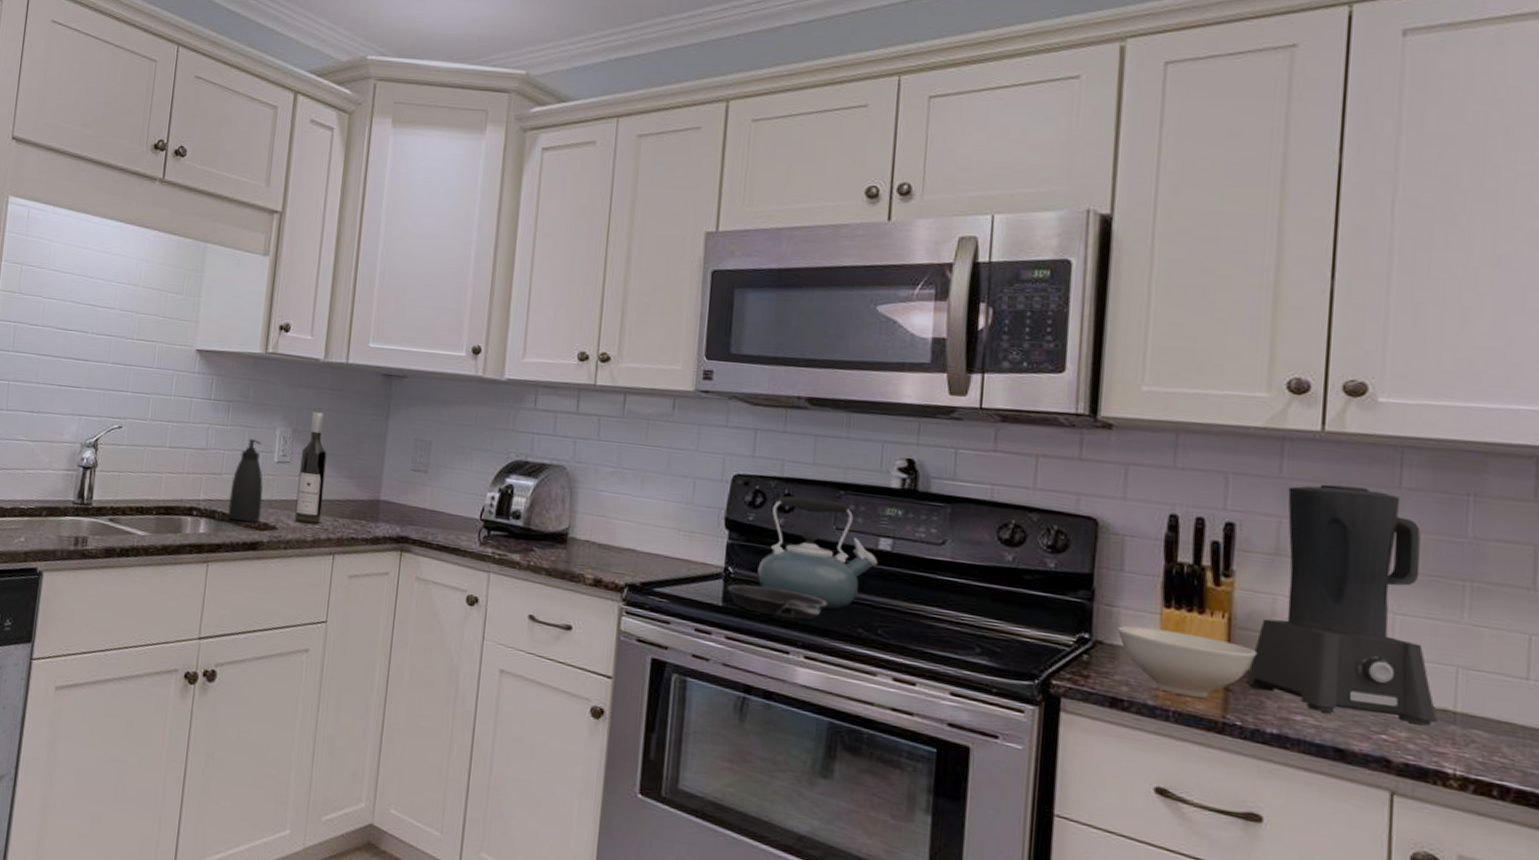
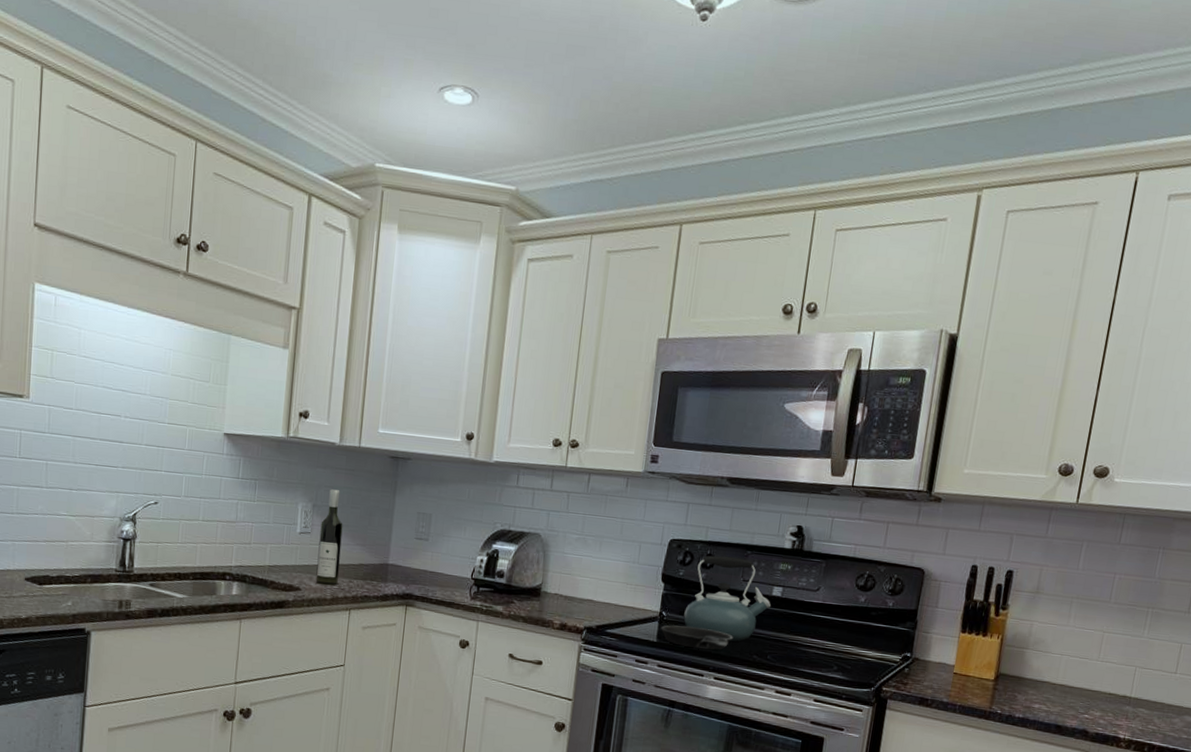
soap dispenser: present [227,439,263,523] -> none [257,513,288,585]
bowl: present [1117,625,1258,699] -> none [929,646,1017,696]
blender: present [1246,484,1437,726] -> none [1007,541,1128,708]

